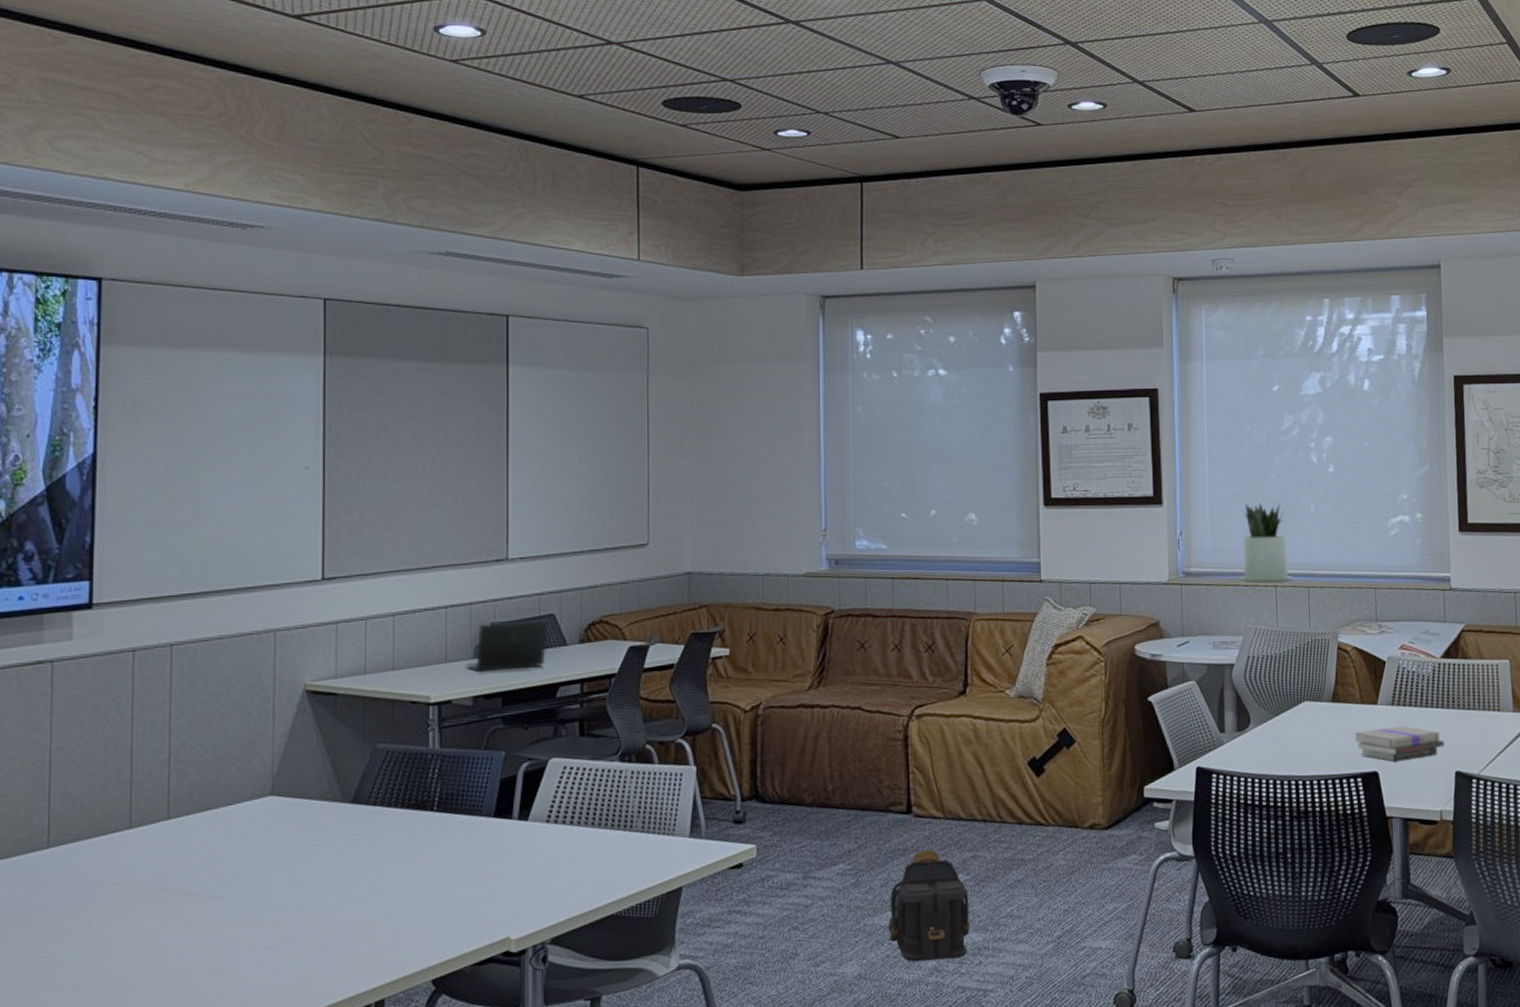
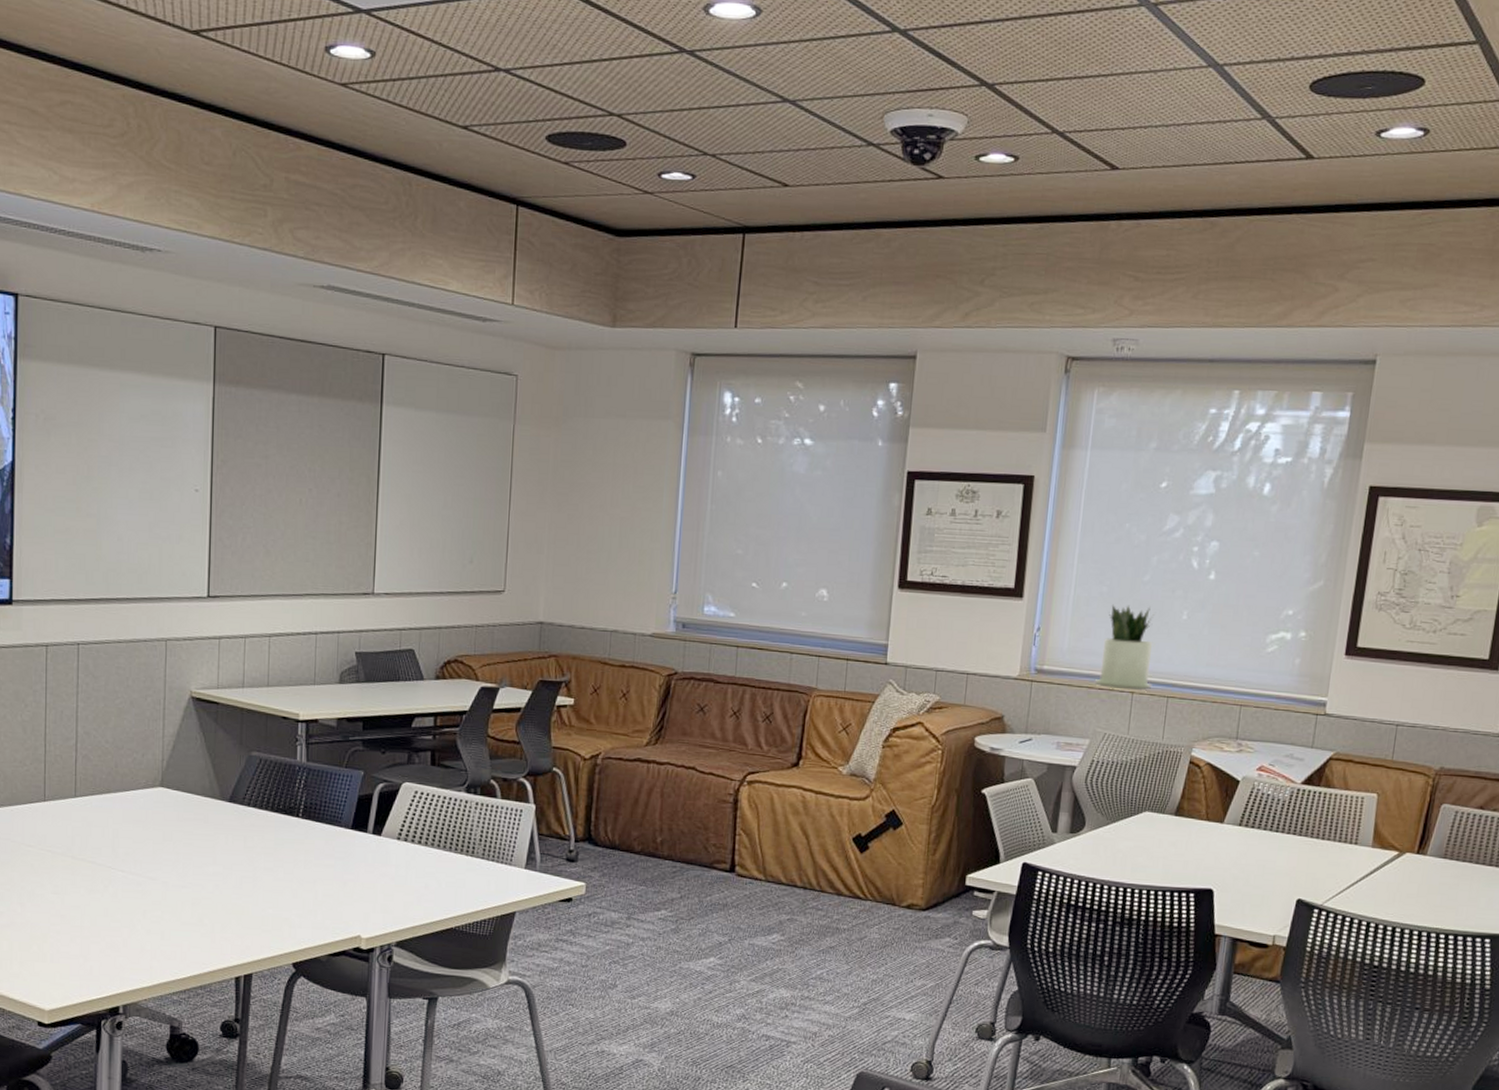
laptop: present [466,620,549,673] -> none [332,652,408,698]
backpack: present [888,849,971,961] -> none [702,907,782,1010]
books: present [1354,726,1444,762] -> none [1193,847,1290,882]

